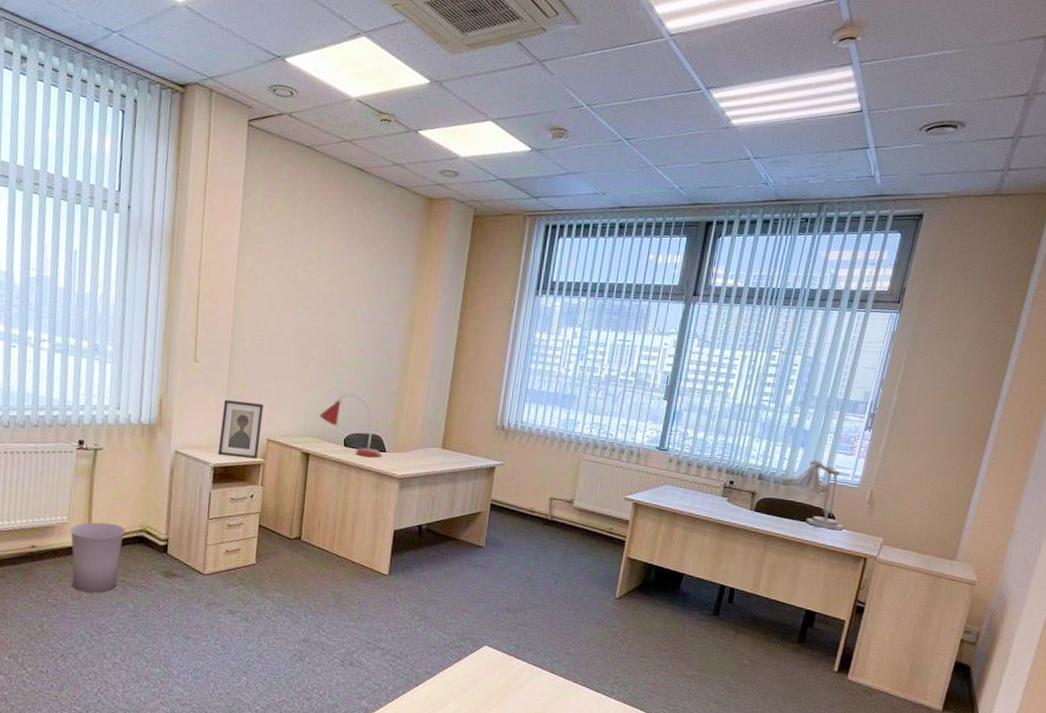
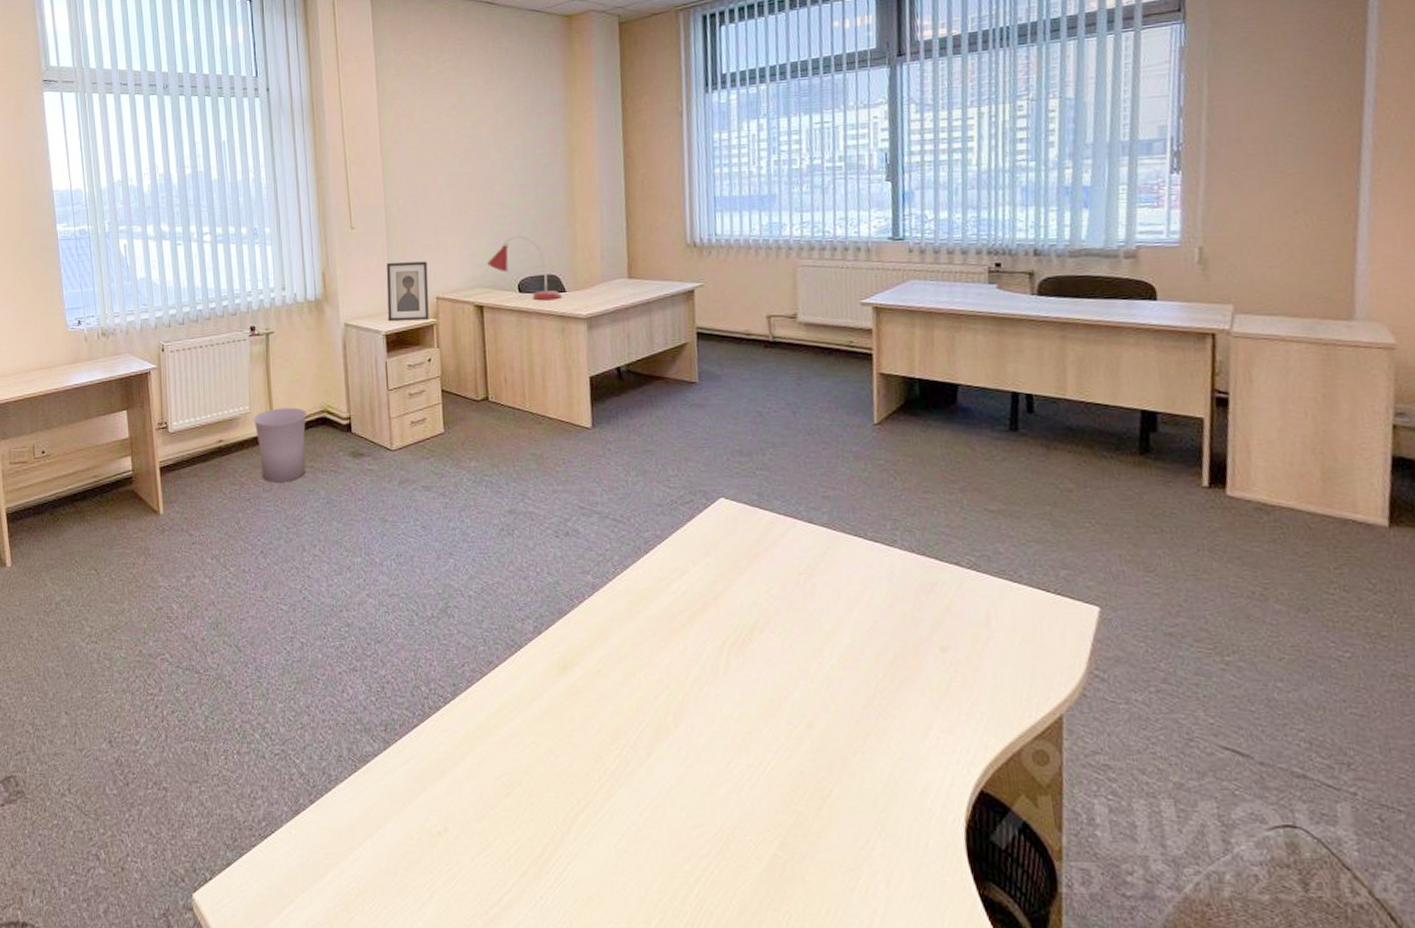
desk lamp: present [789,460,845,531] -> none [1078,221,1173,305]

